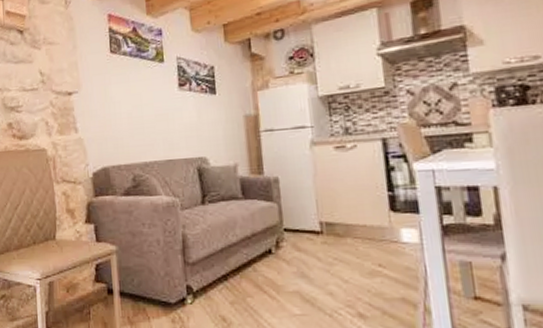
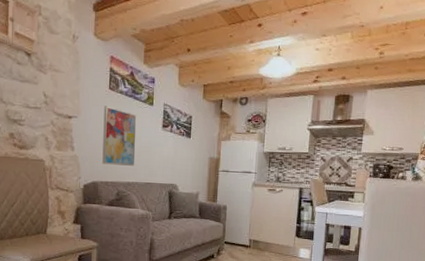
wall art: none [107,72,150,144] -> present [102,106,137,166]

